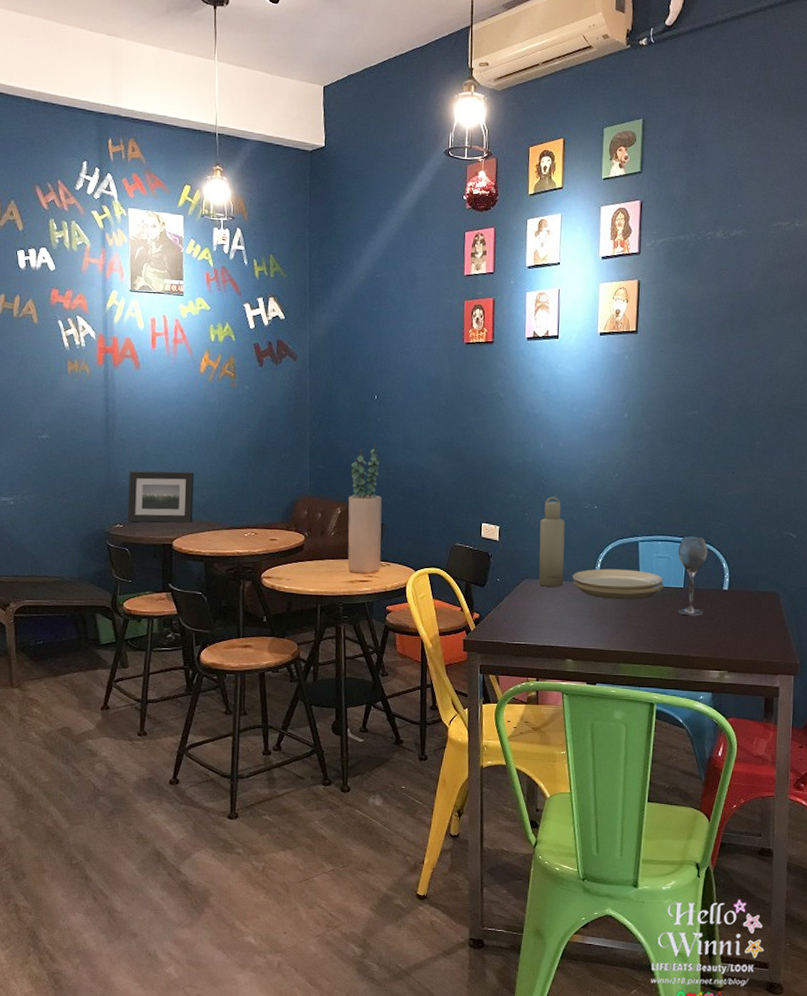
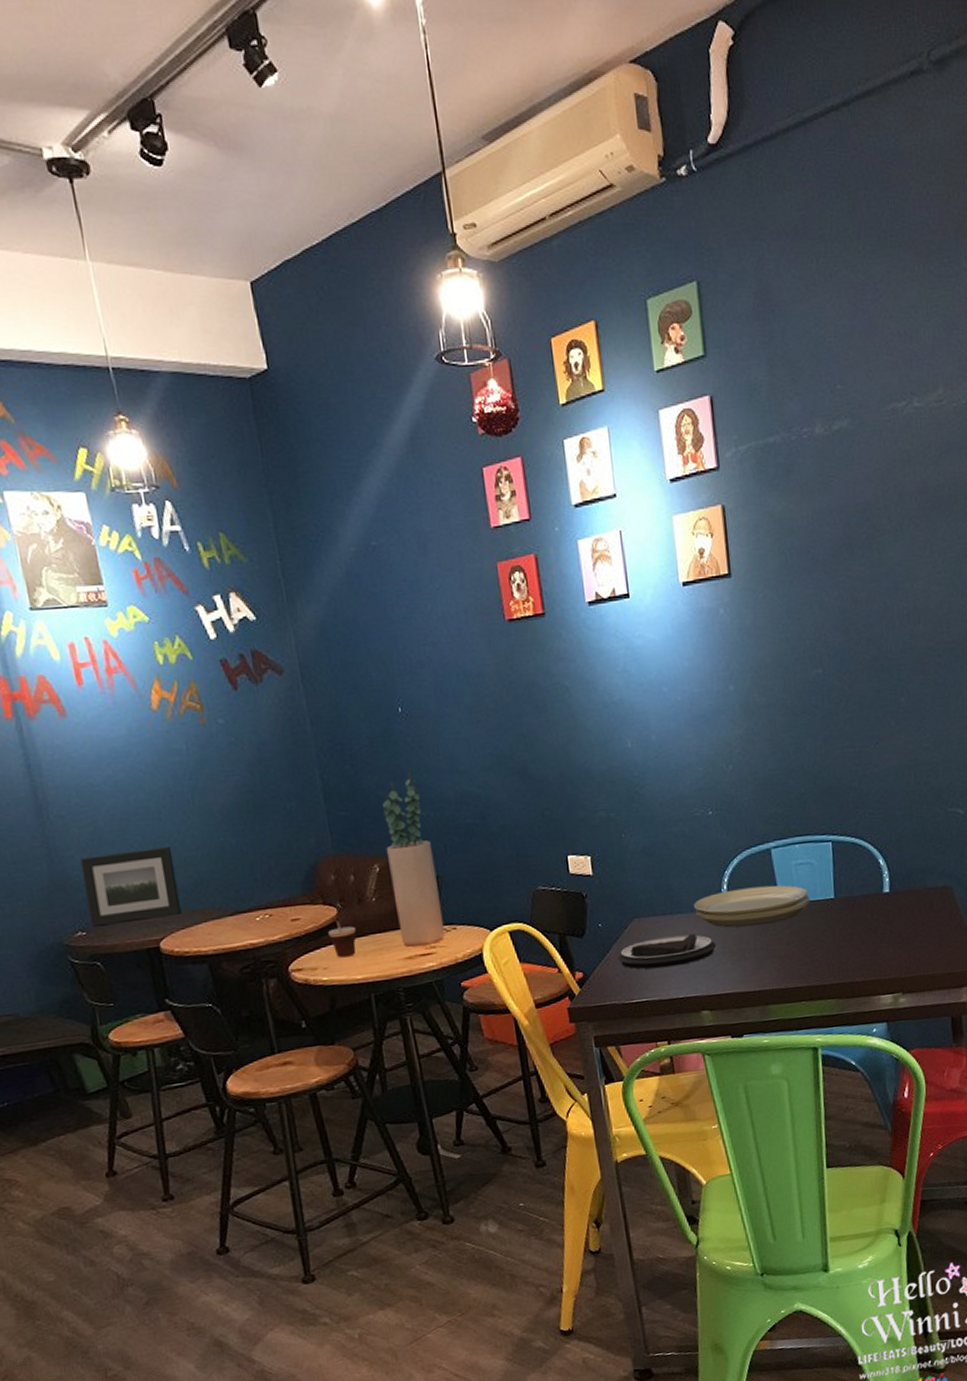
cup: none [295,543,315,574] -> present [328,918,356,958]
cake slice: none [508,596,586,621] -> present [617,933,717,970]
bottle: present [538,497,565,587] -> none [642,807,684,925]
wineglass: present [678,536,708,616] -> none [821,830,865,933]

